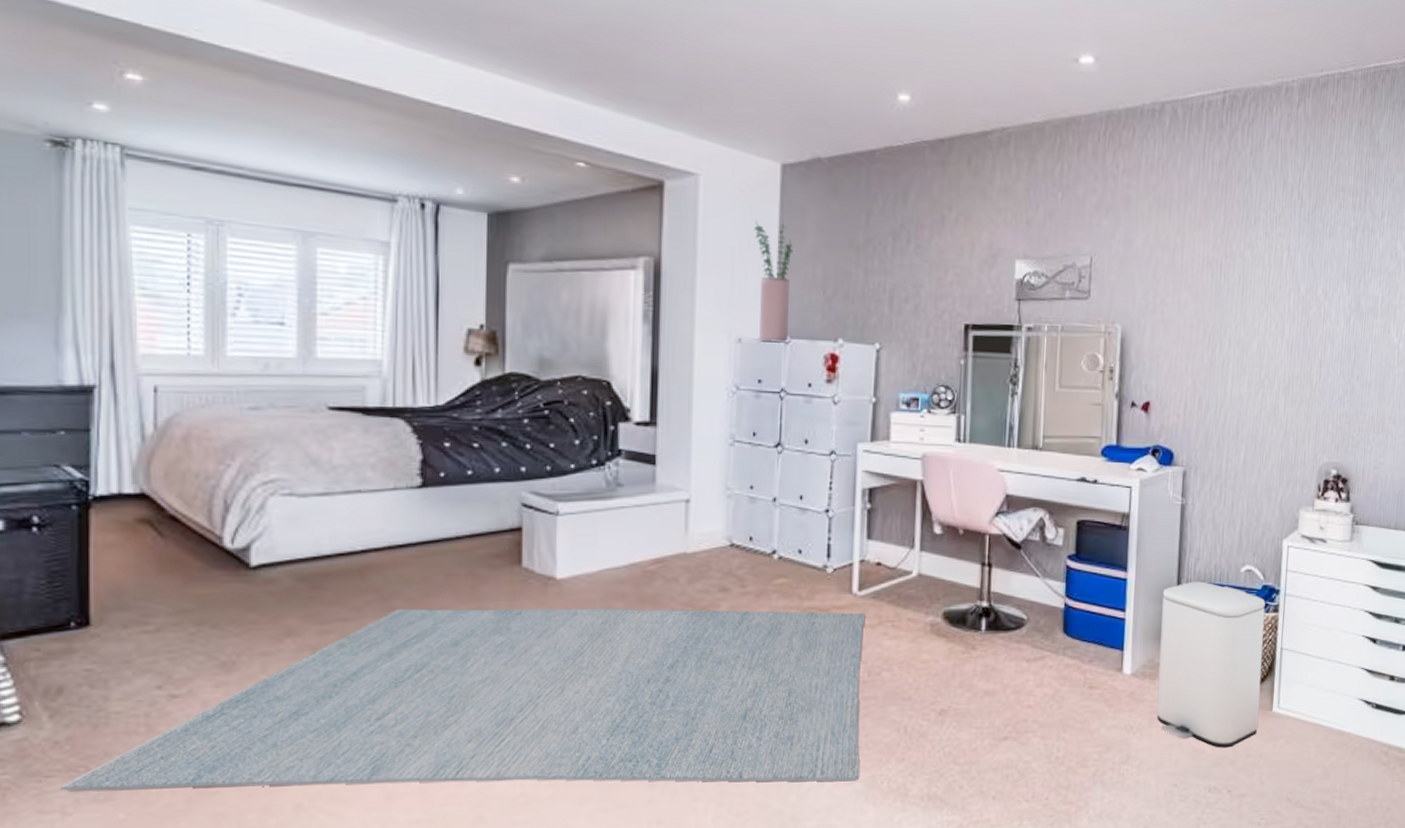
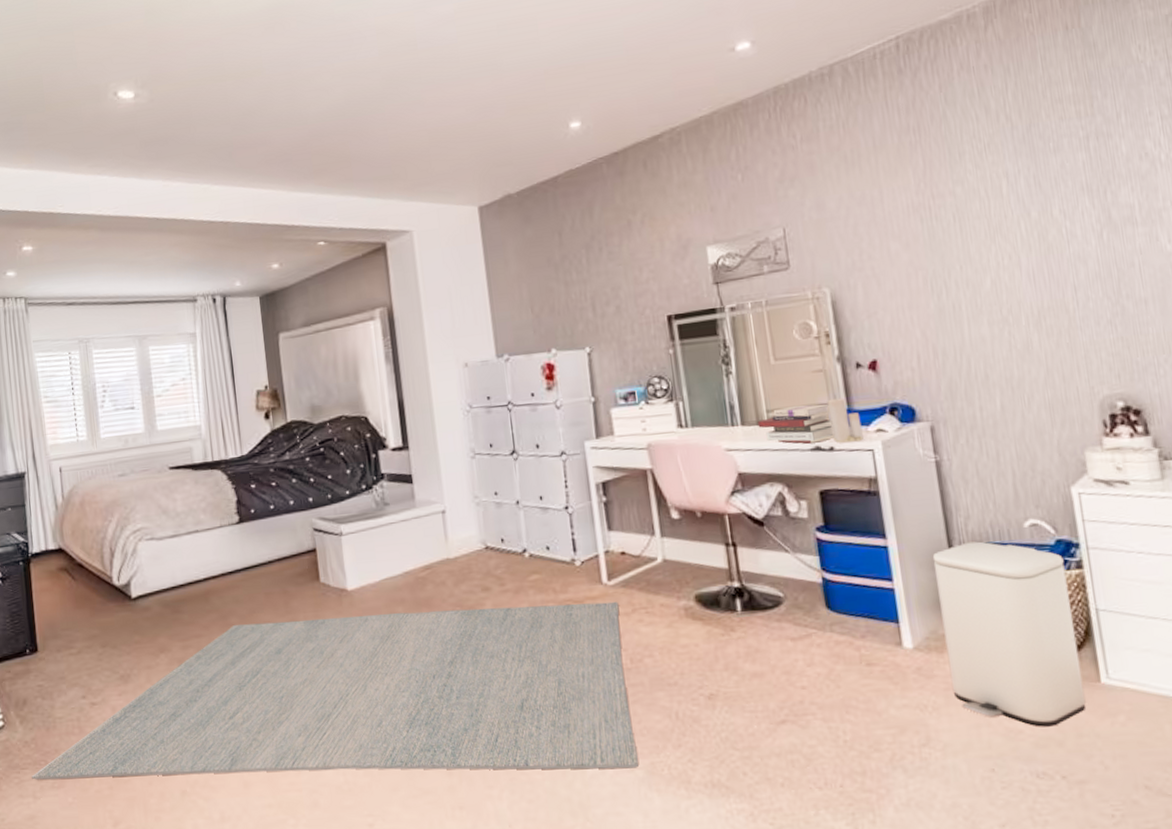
vase: present [754,220,794,343] -> none [464,257,508,363]
books: none [1032,435,1100,474] -> present [757,404,835,444]
candle: none [1098,429,1126,477] -> present [827,394,864,443]

